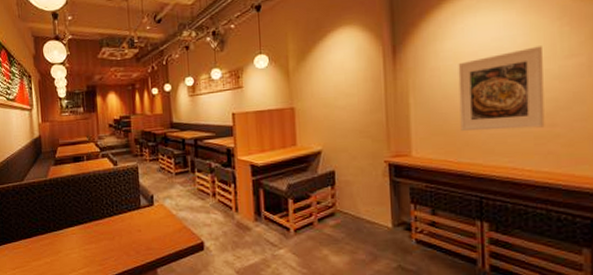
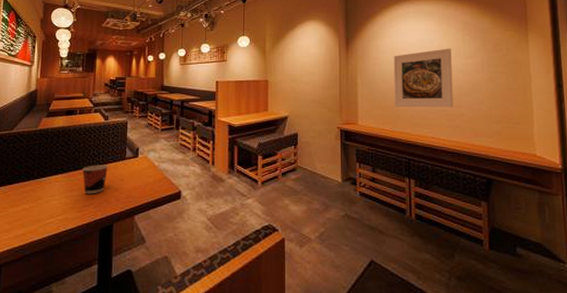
cup: none [97,215,124,247] -> present [82,165,108,194]

